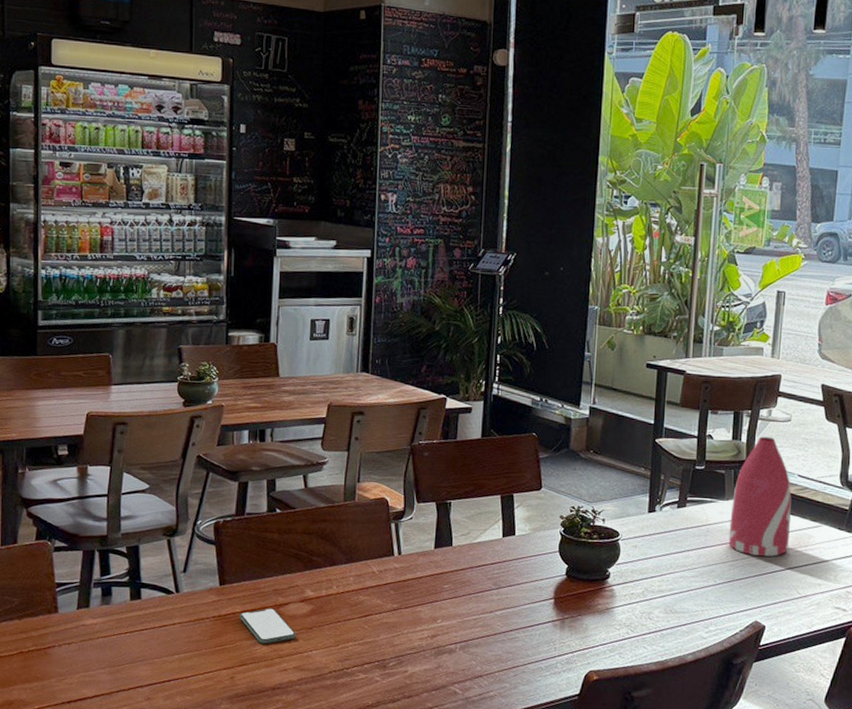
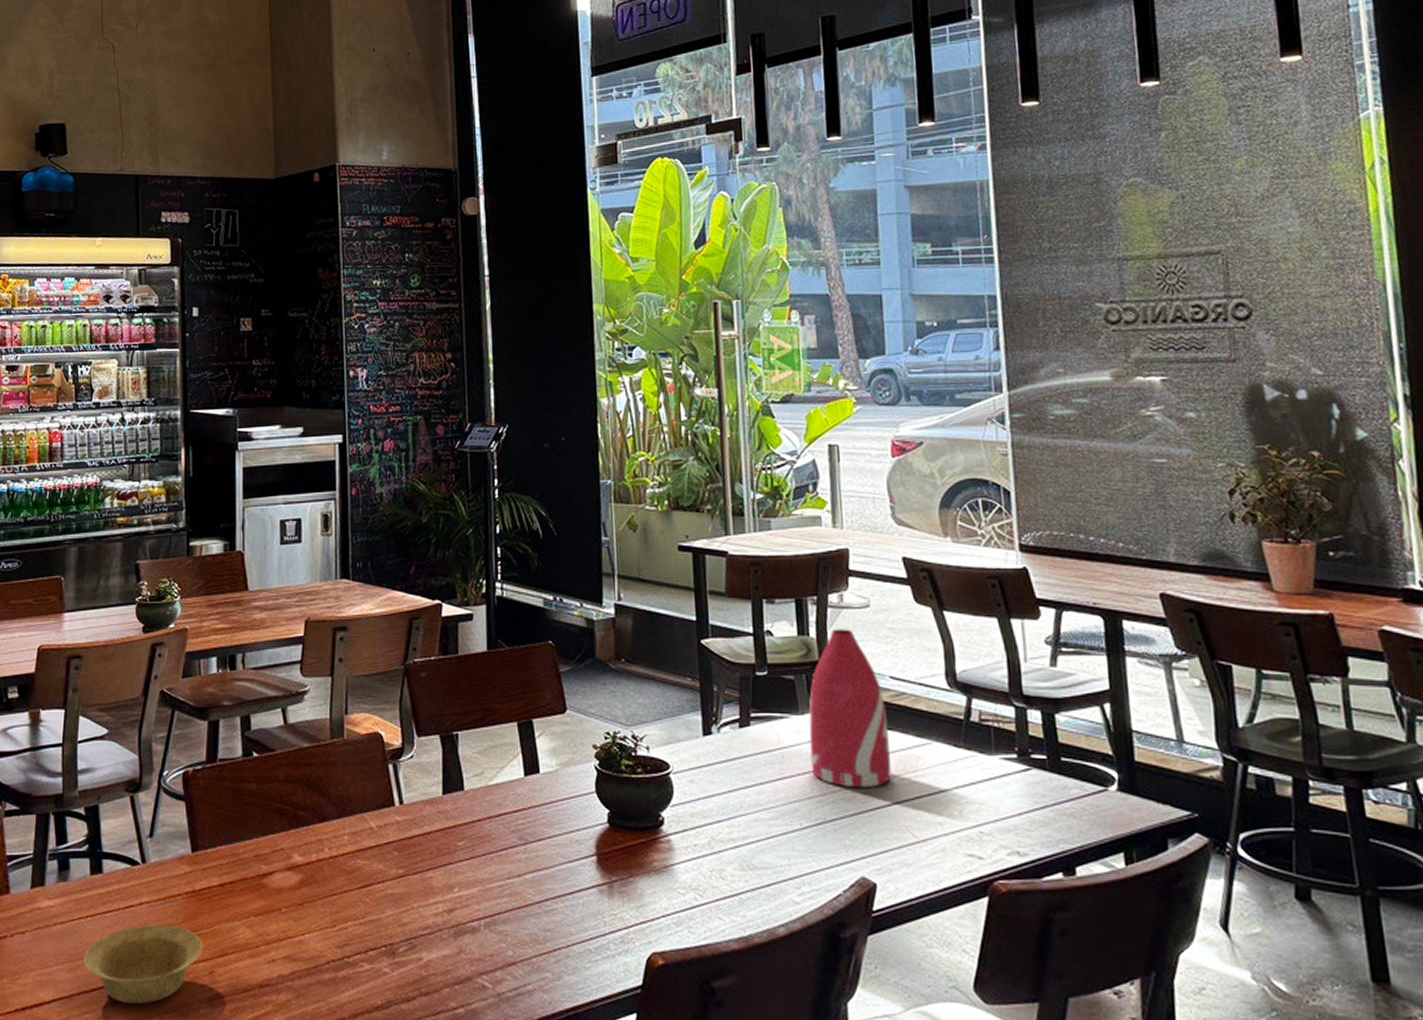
bowl: none [122,640,226,700] -> present [83,924,203,1004]
smartphone: present [239,608,297,644] -> none [216,879,285,927]

